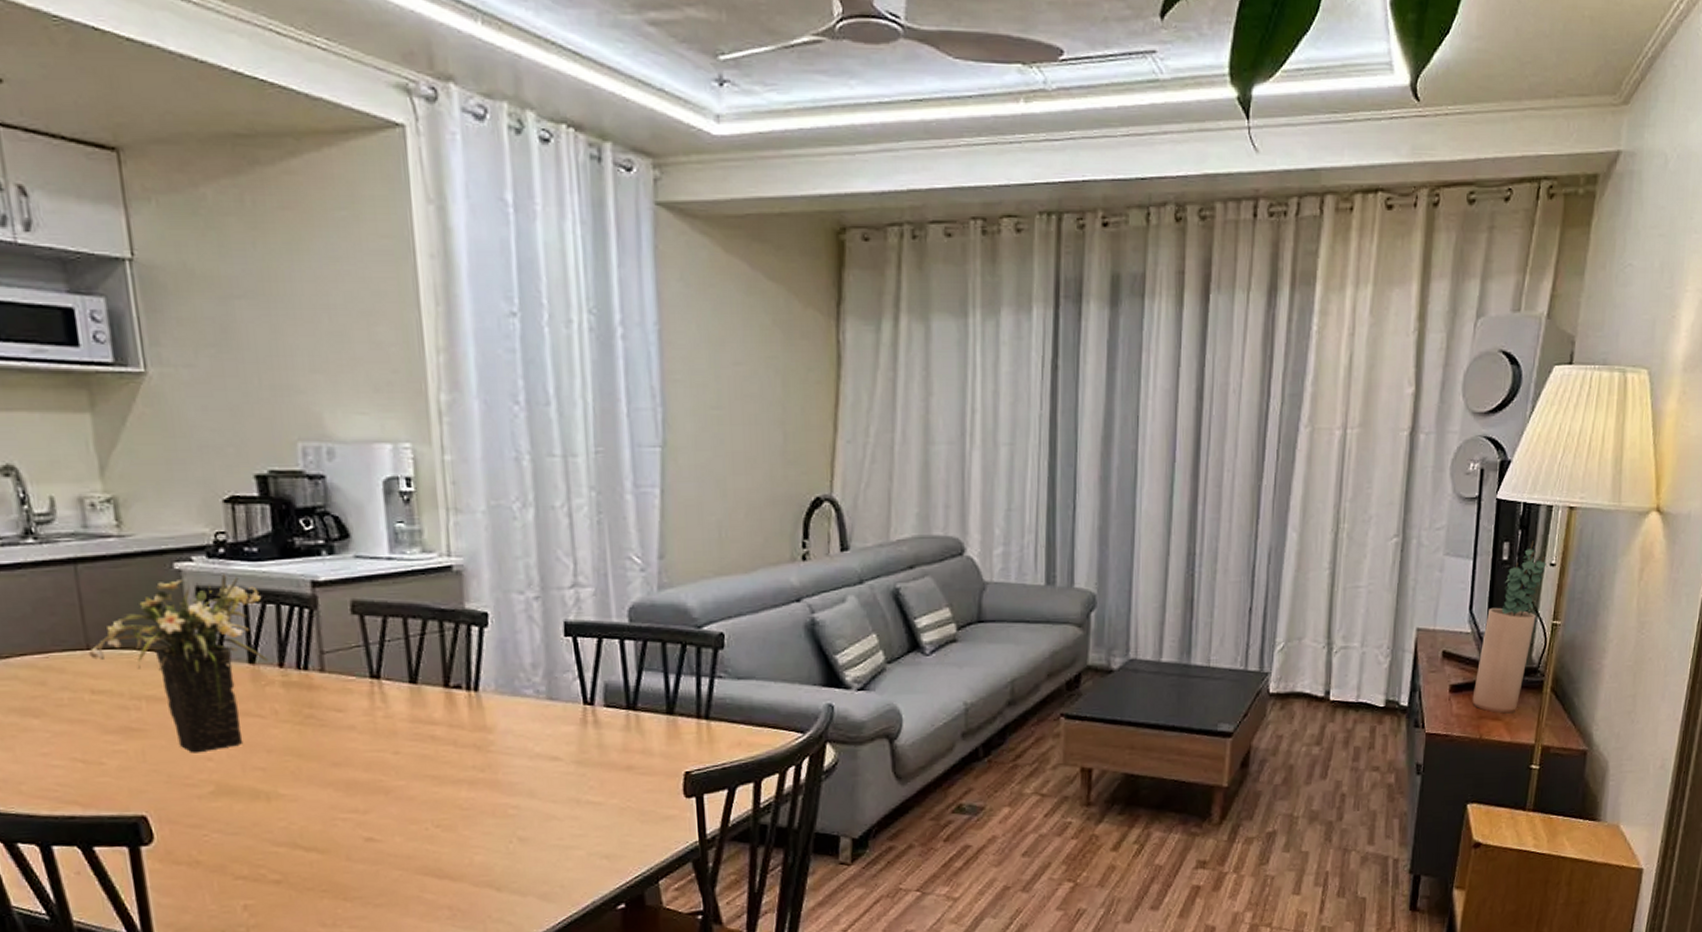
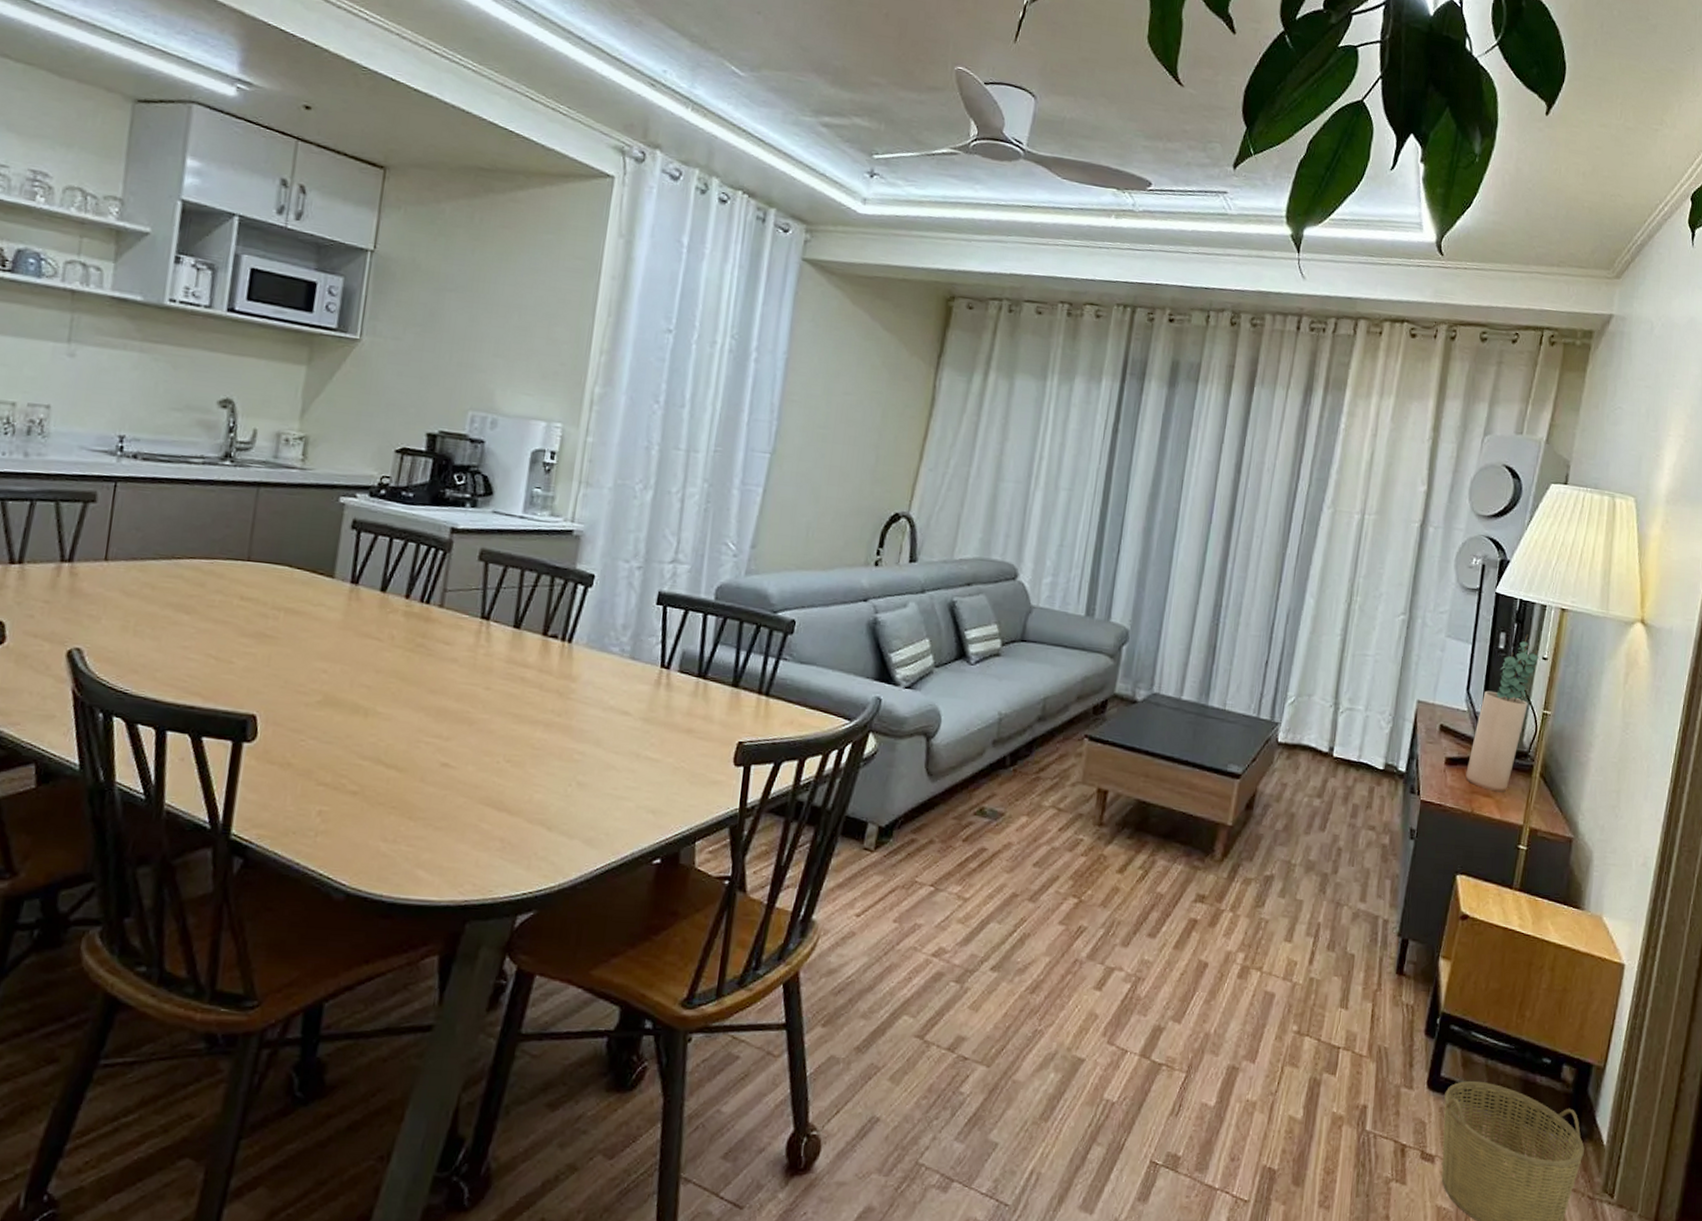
flower arrangement: present [87,574,268,753] -> none [247,511,407,665]

